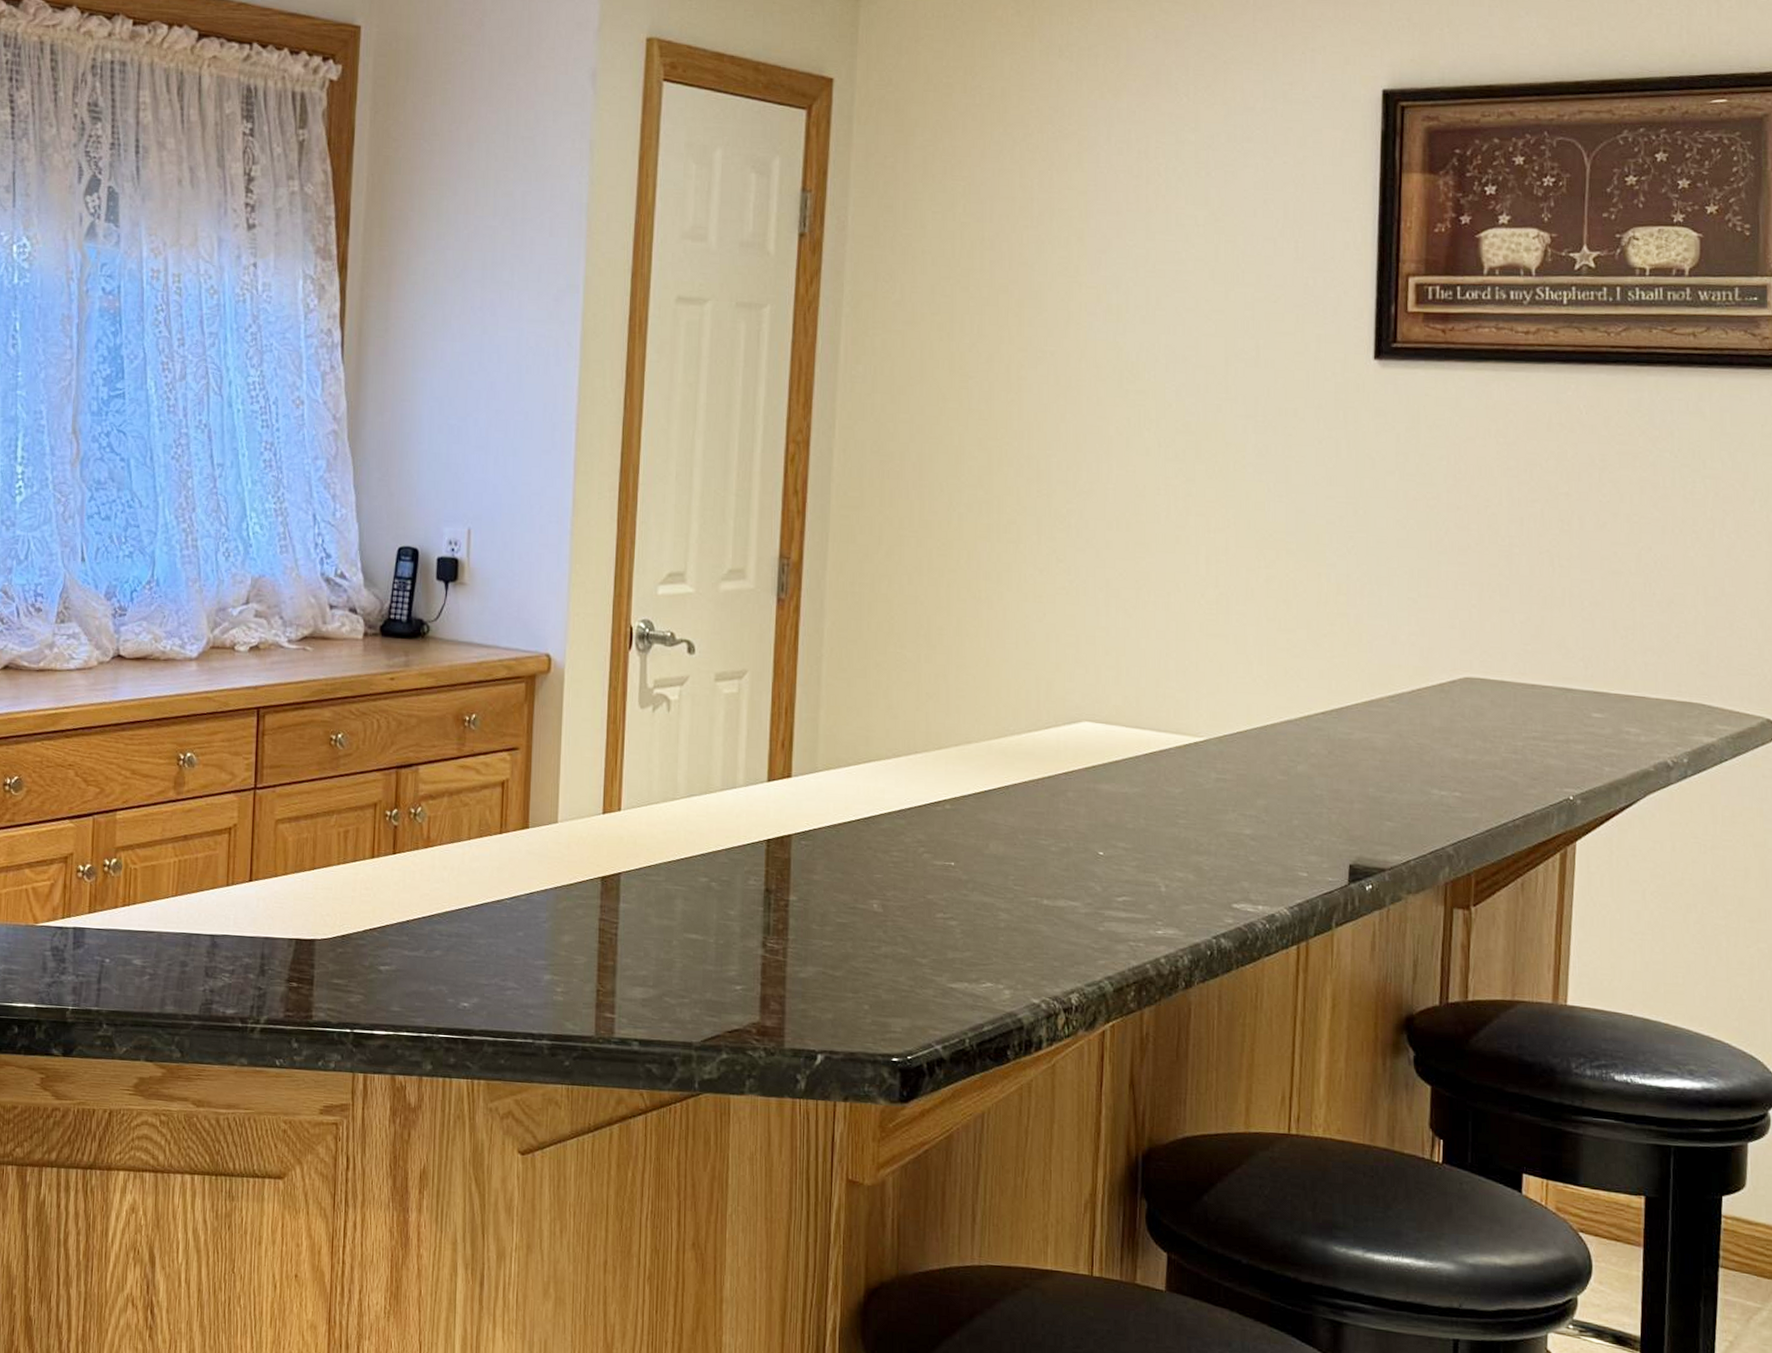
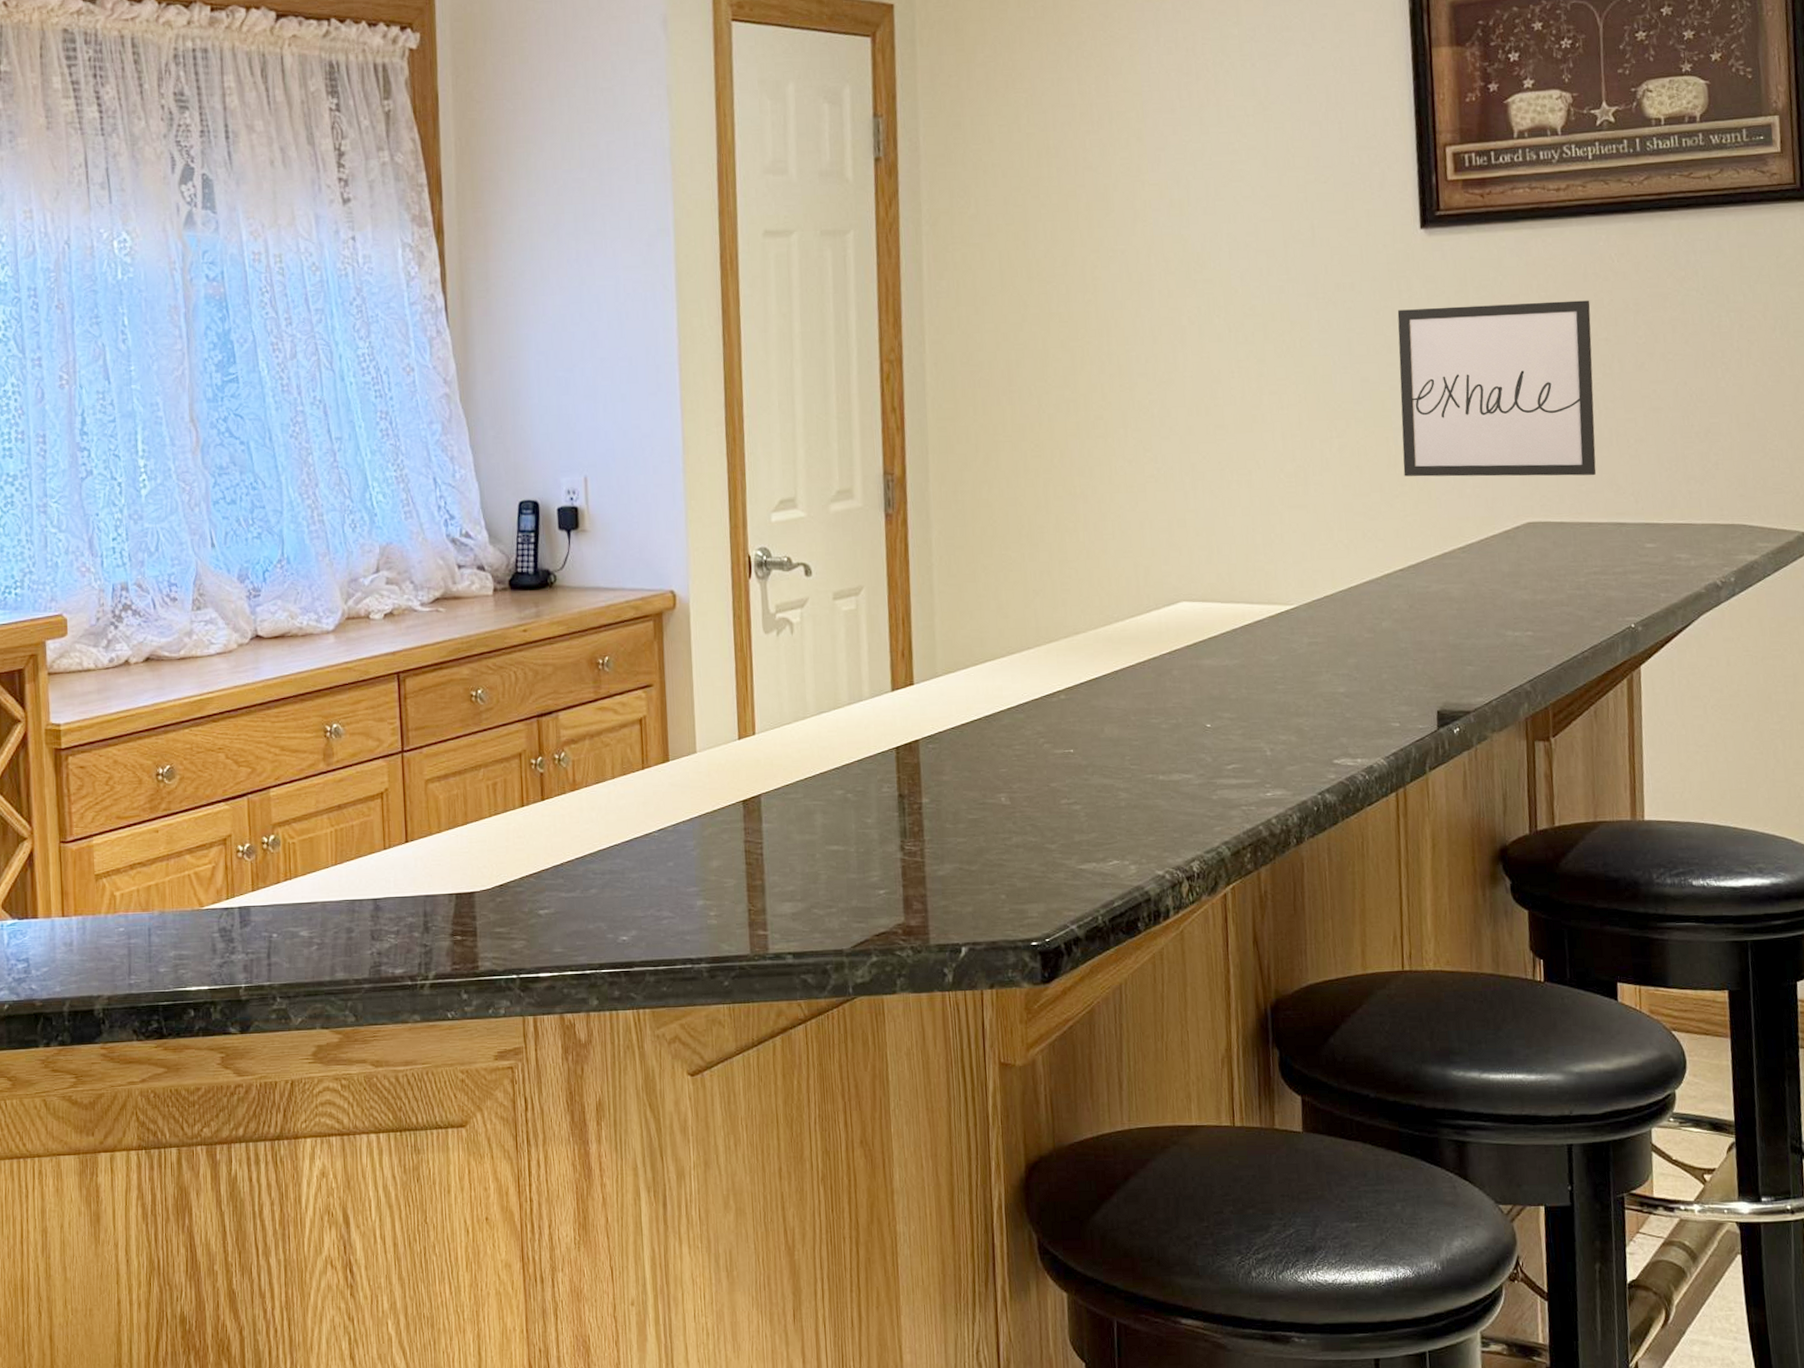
wall art: none [1334,442,1552,636] -> present [1397,300,1597,477]

